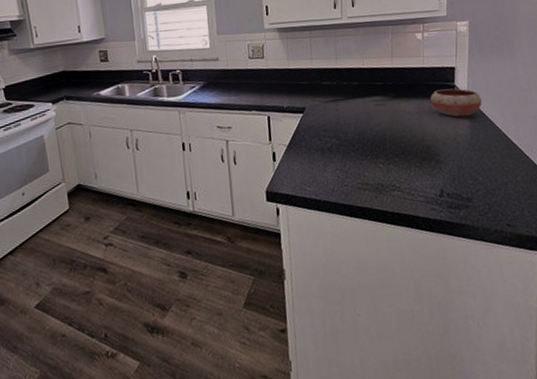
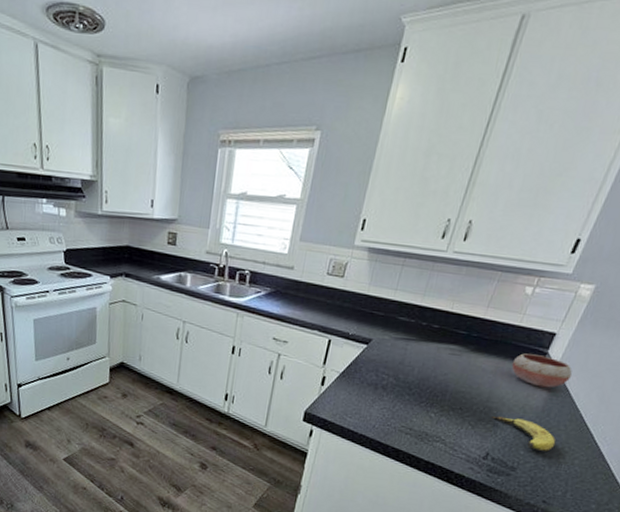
banana: none [431,149,495,177] -> present [491,416,556,453]

